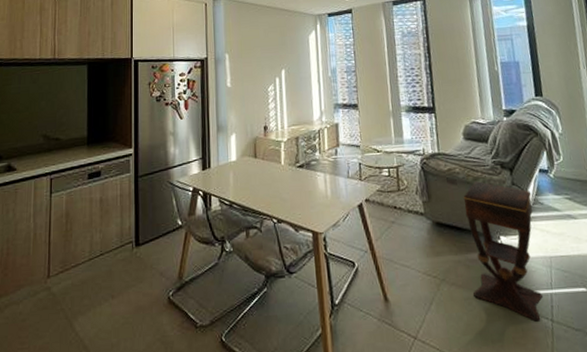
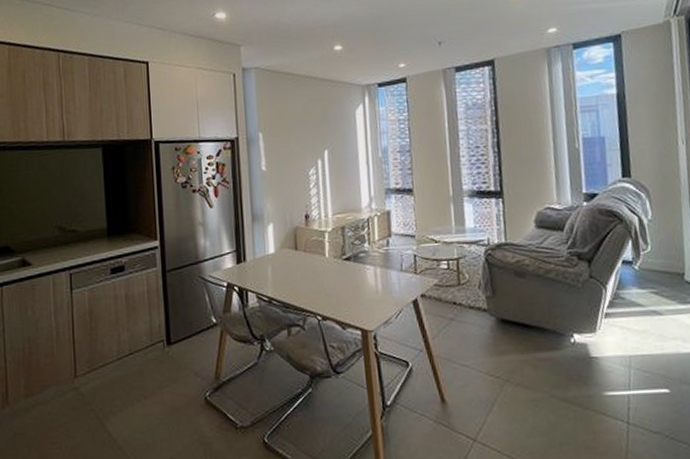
side table: present [463,181,543,322] -> none [532,274,619,424]

